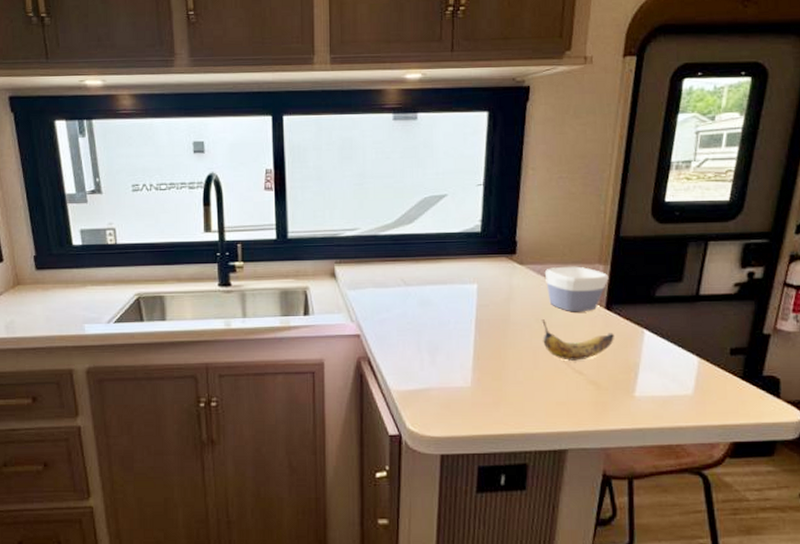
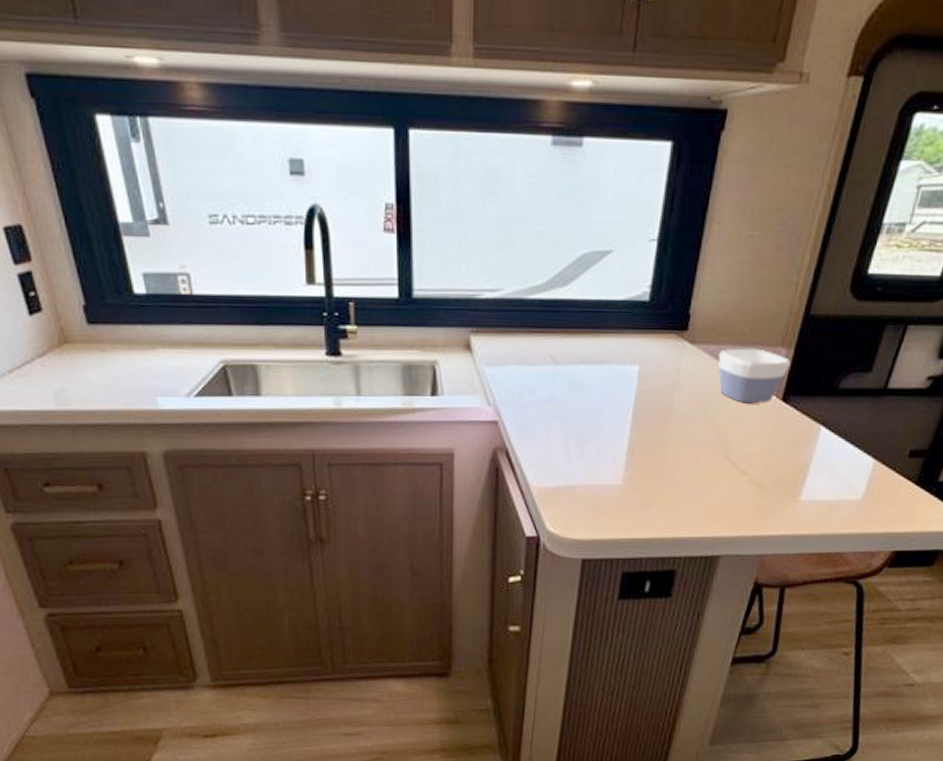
banana: present [541,319,614,361] -> none [707,410,787,459]

